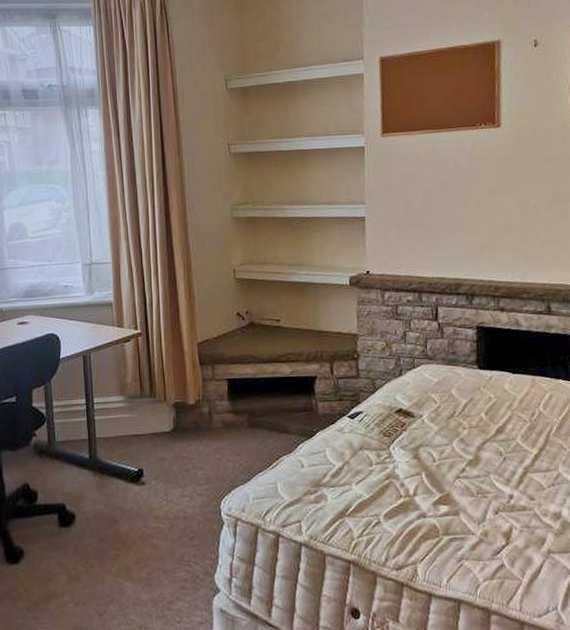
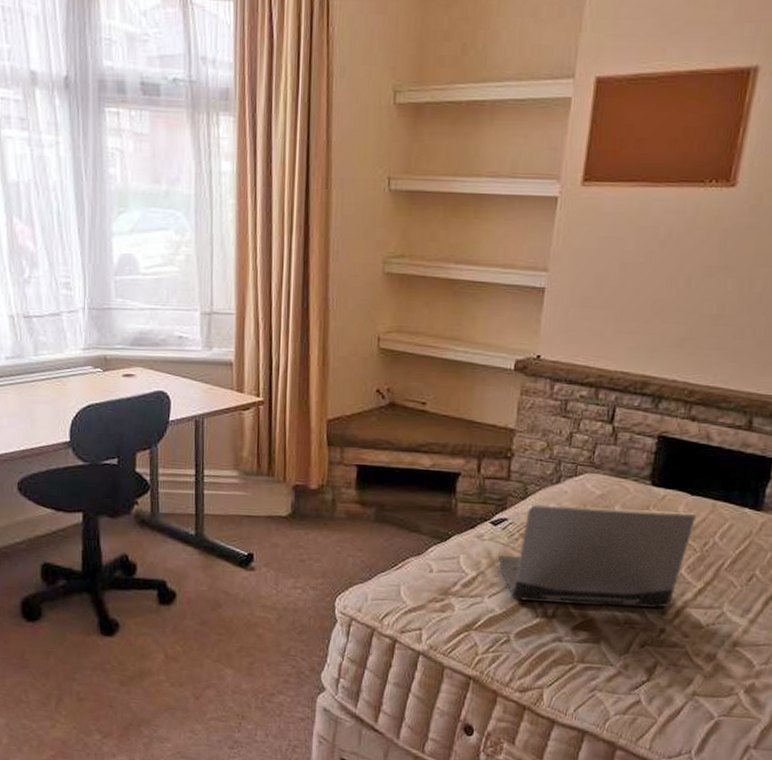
laptop computer: none [358,389,521,484] -> present [497,505,696,609]

